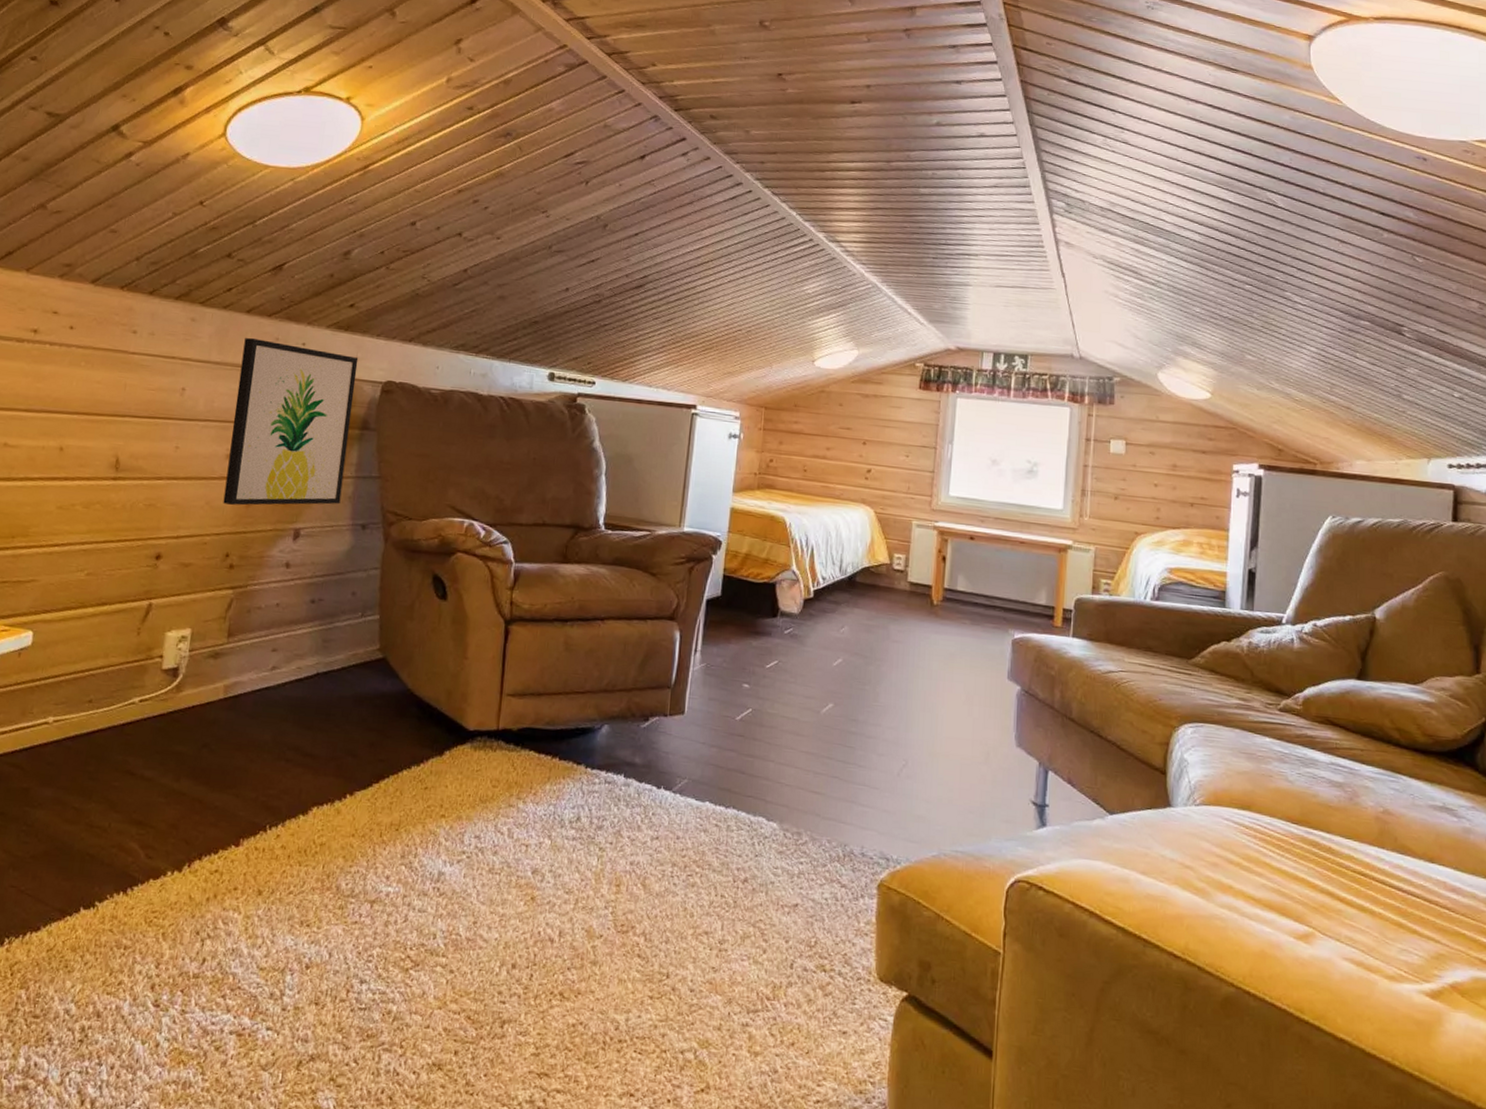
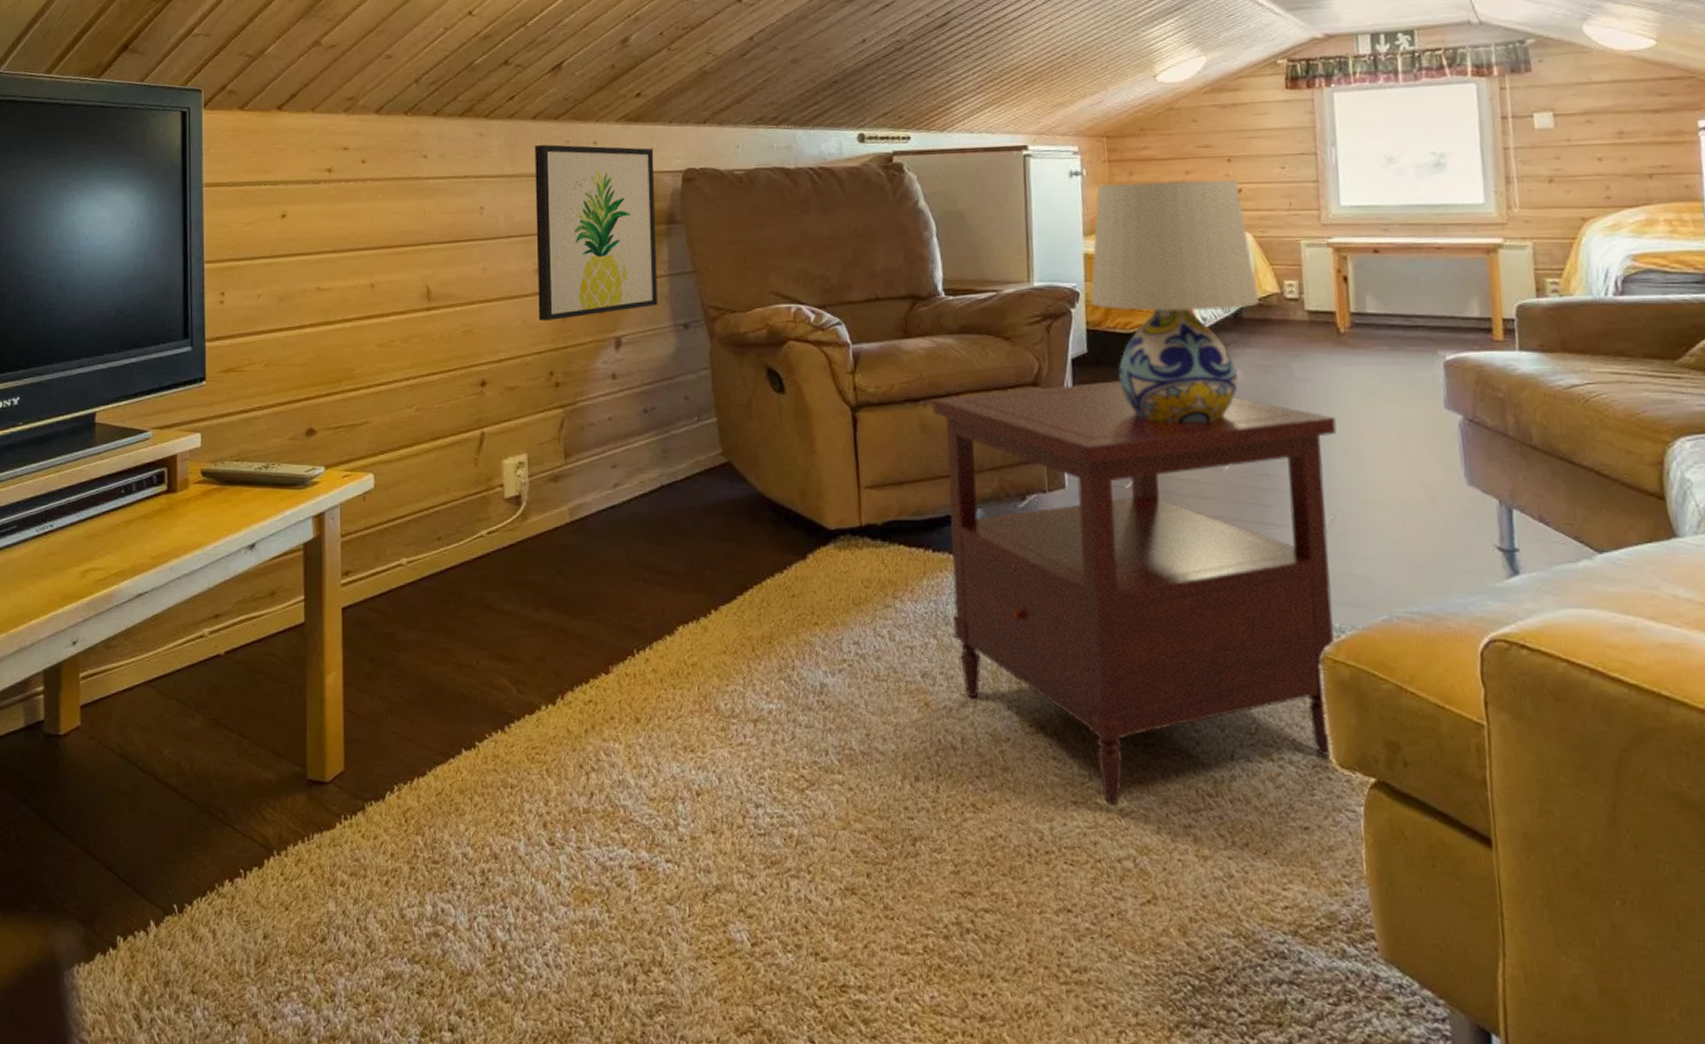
side table: none [567,620,919,1003] -> present [932,381,1337,806]
table lamp: none [730,449,872,670] -> present [1090,179,1259,424]

